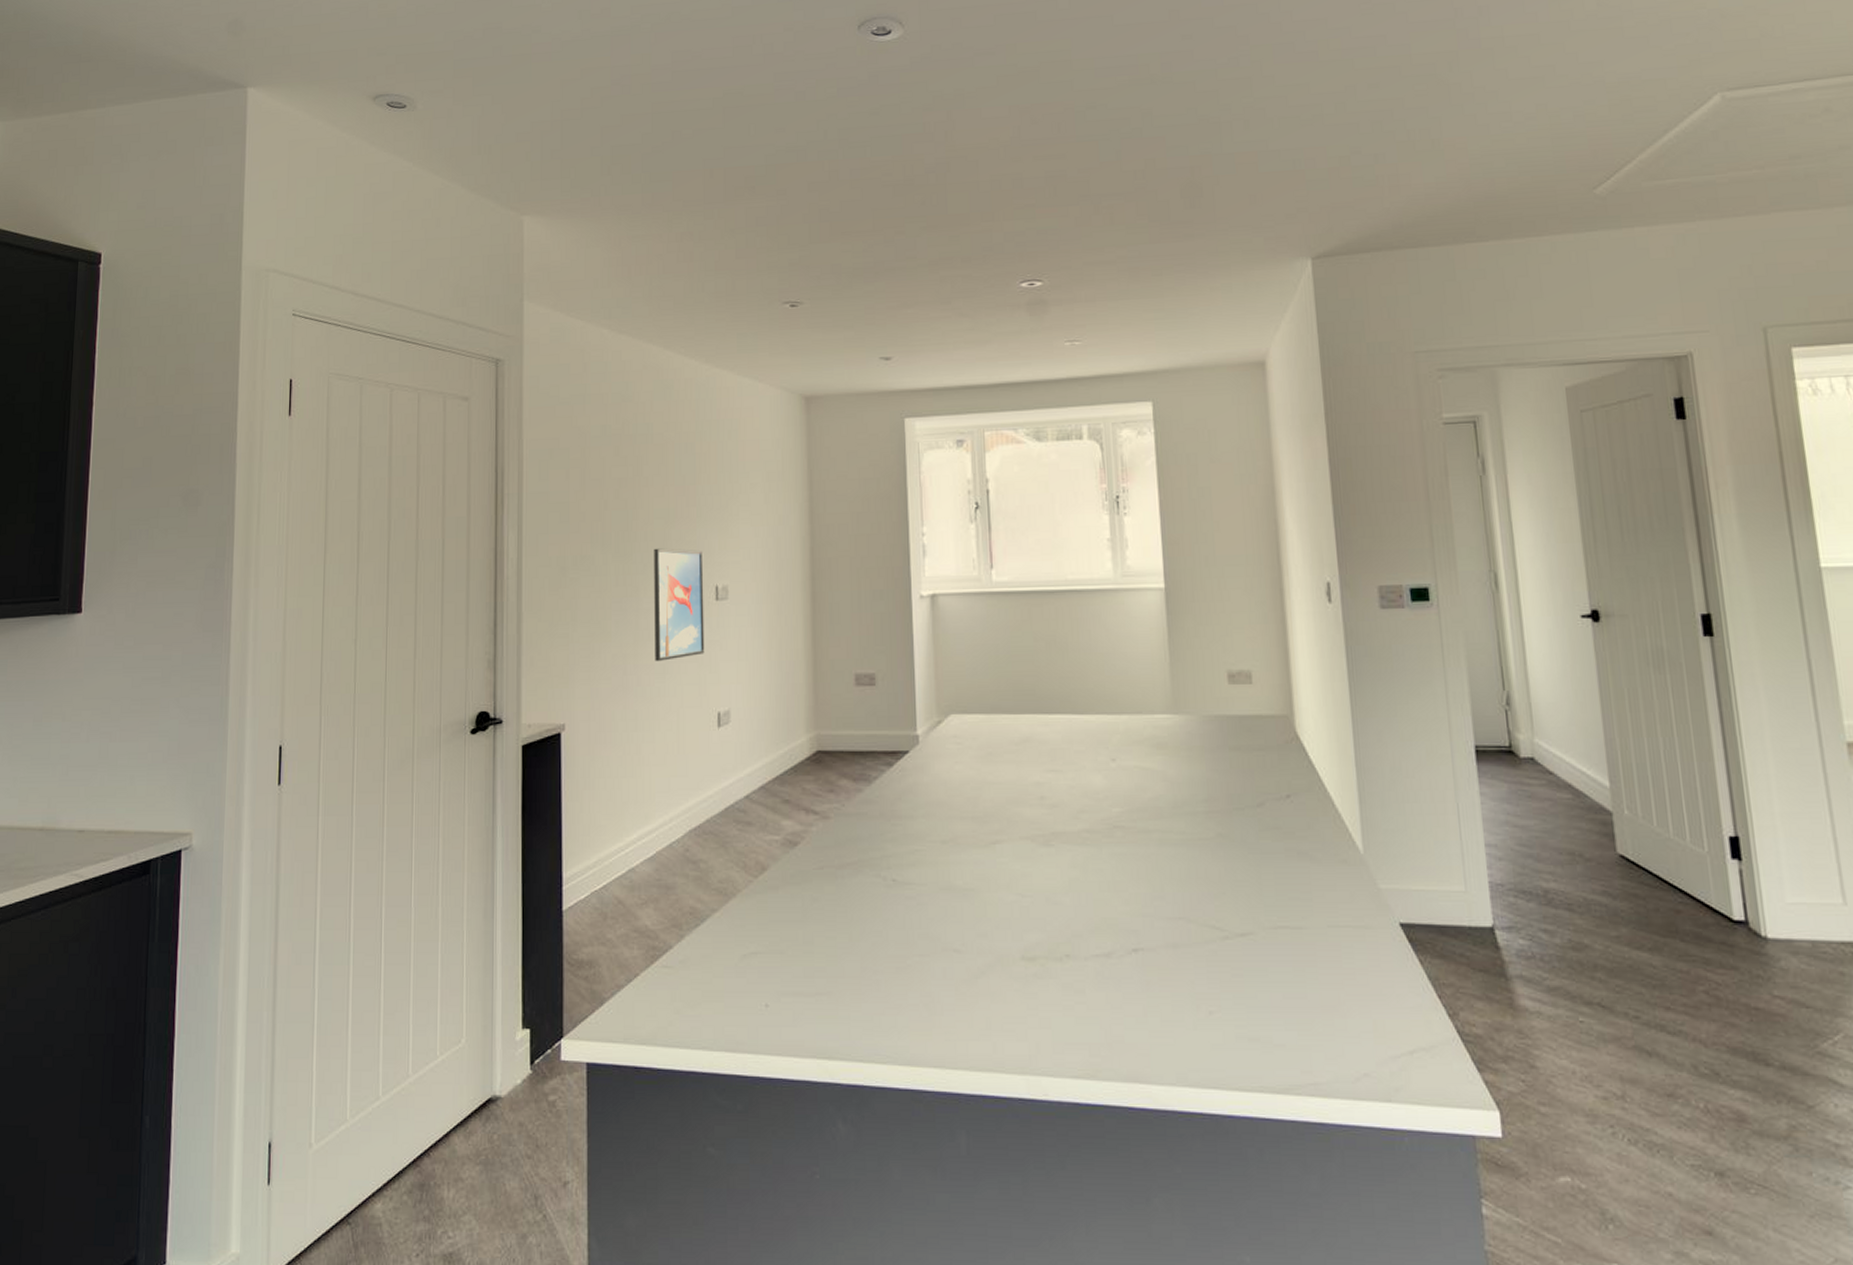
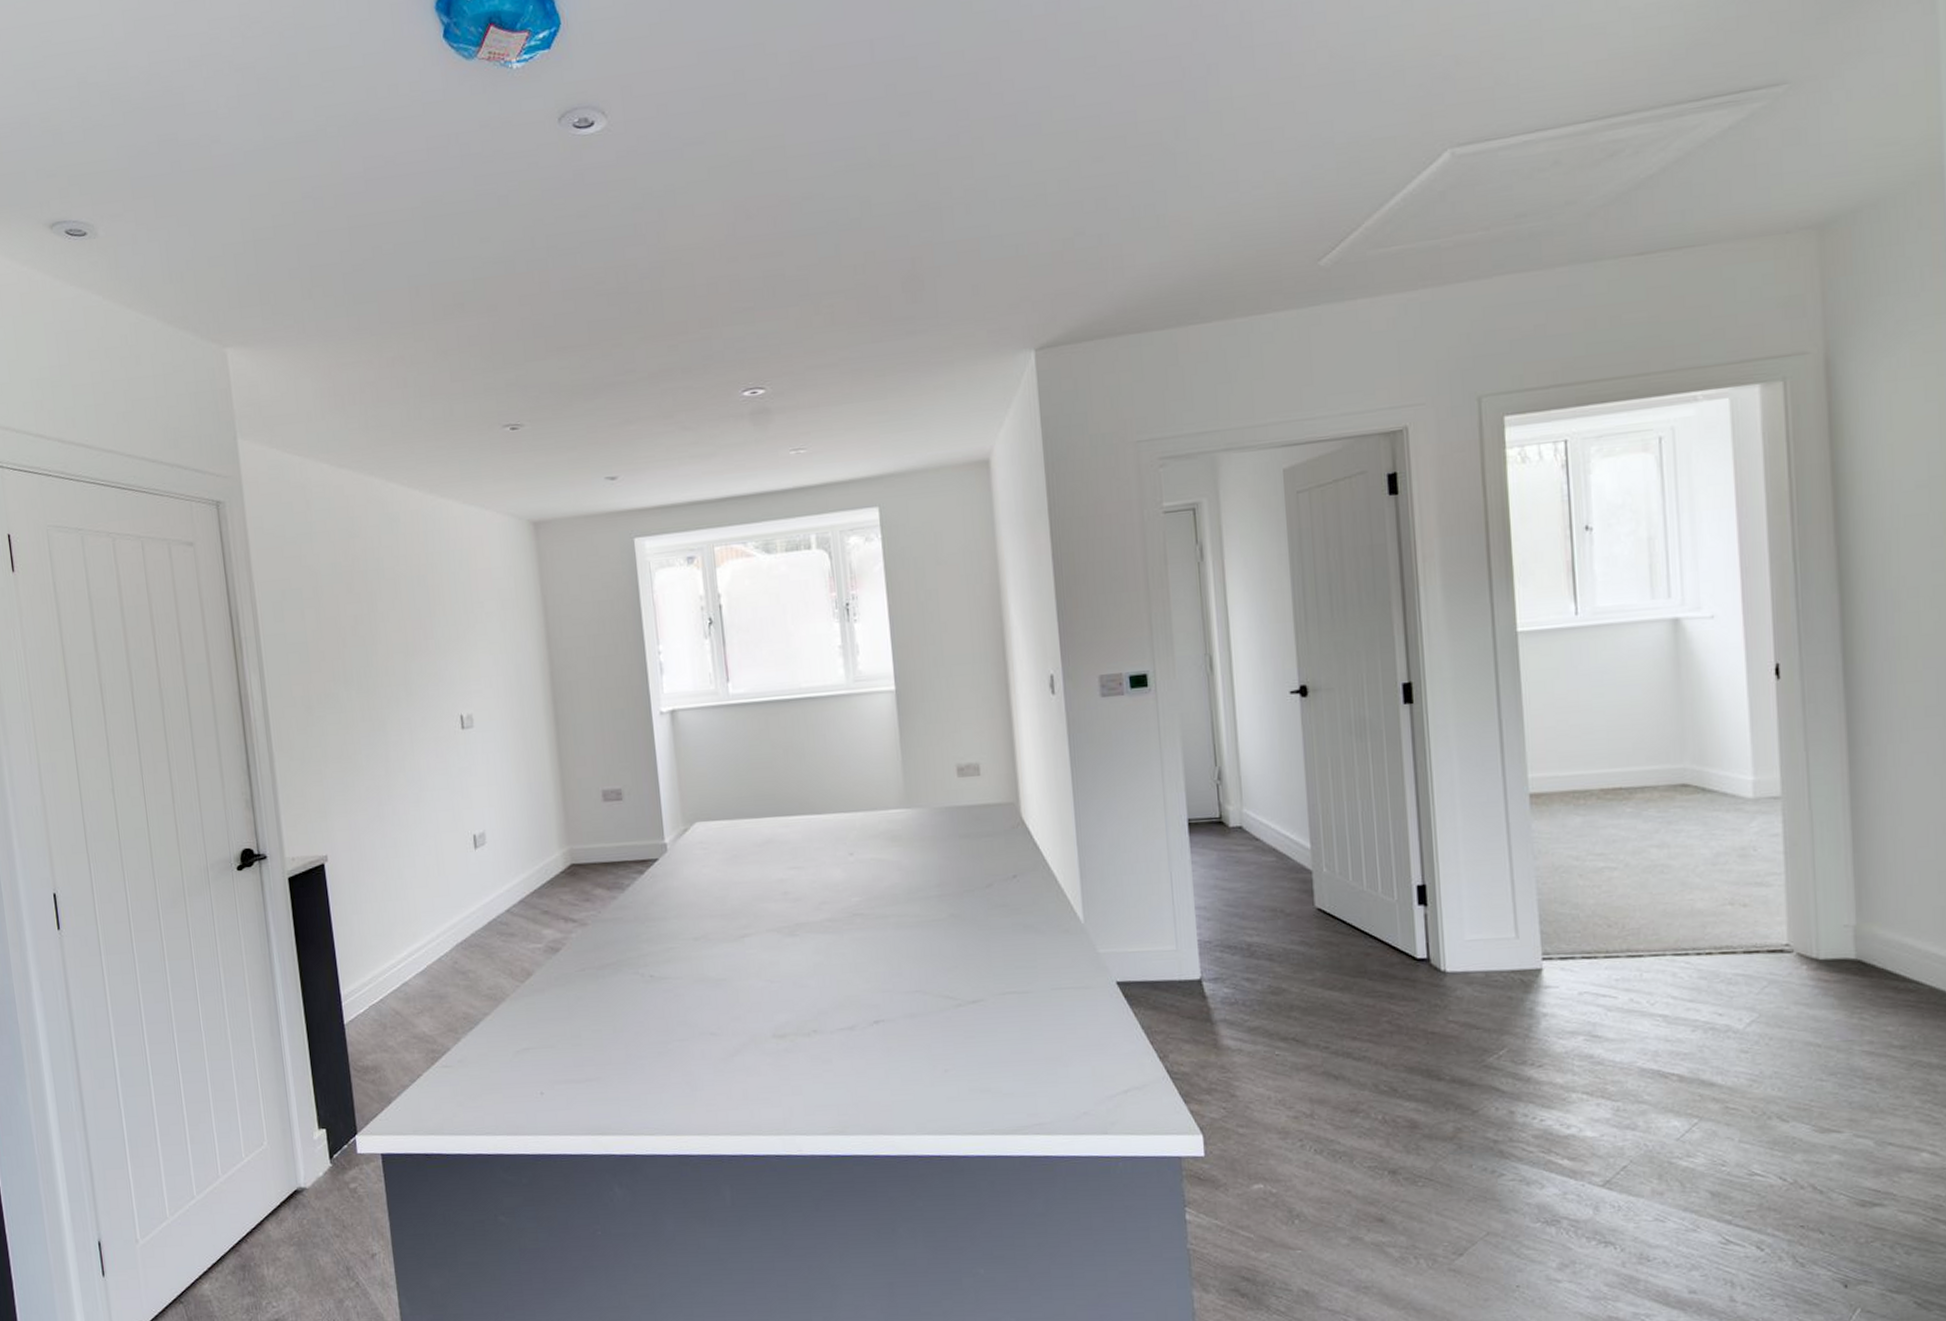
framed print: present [654,548,705,661] -> none [396,681,456,791]

